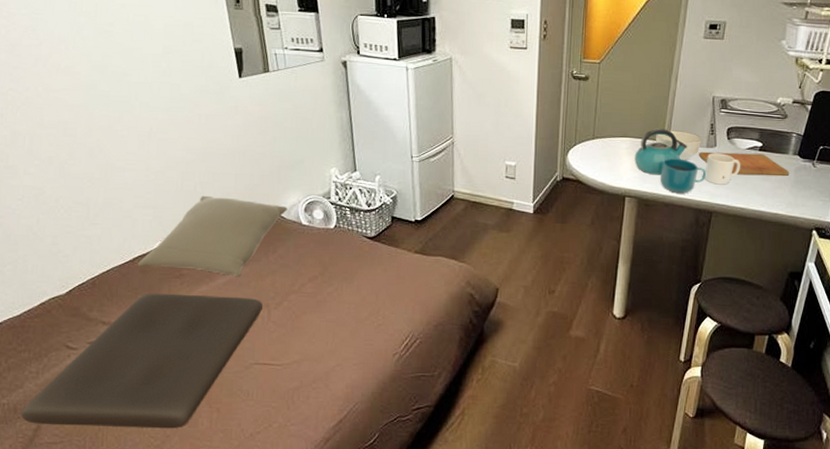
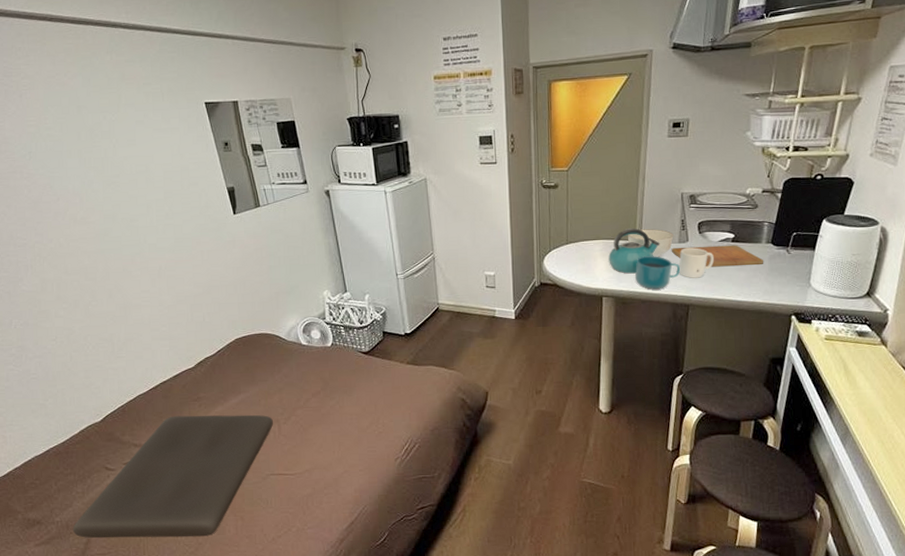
pillow: present [138,195,287,277] -> none [160,324,287,397]

